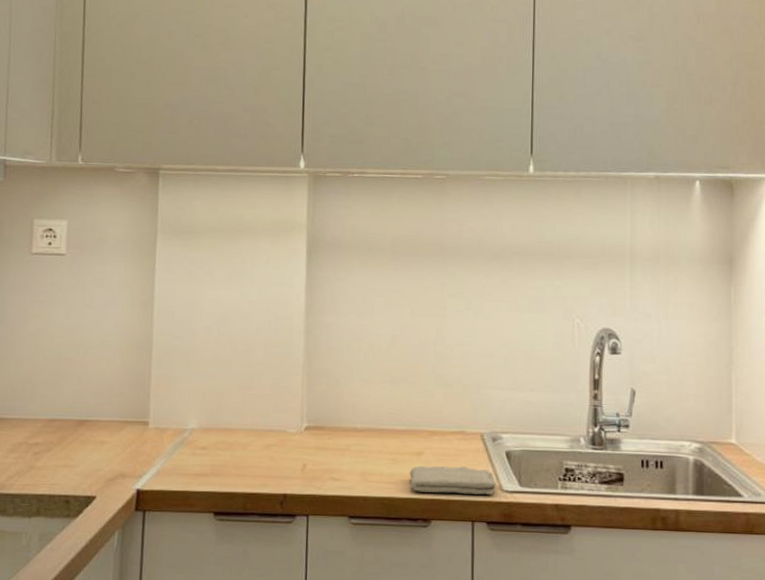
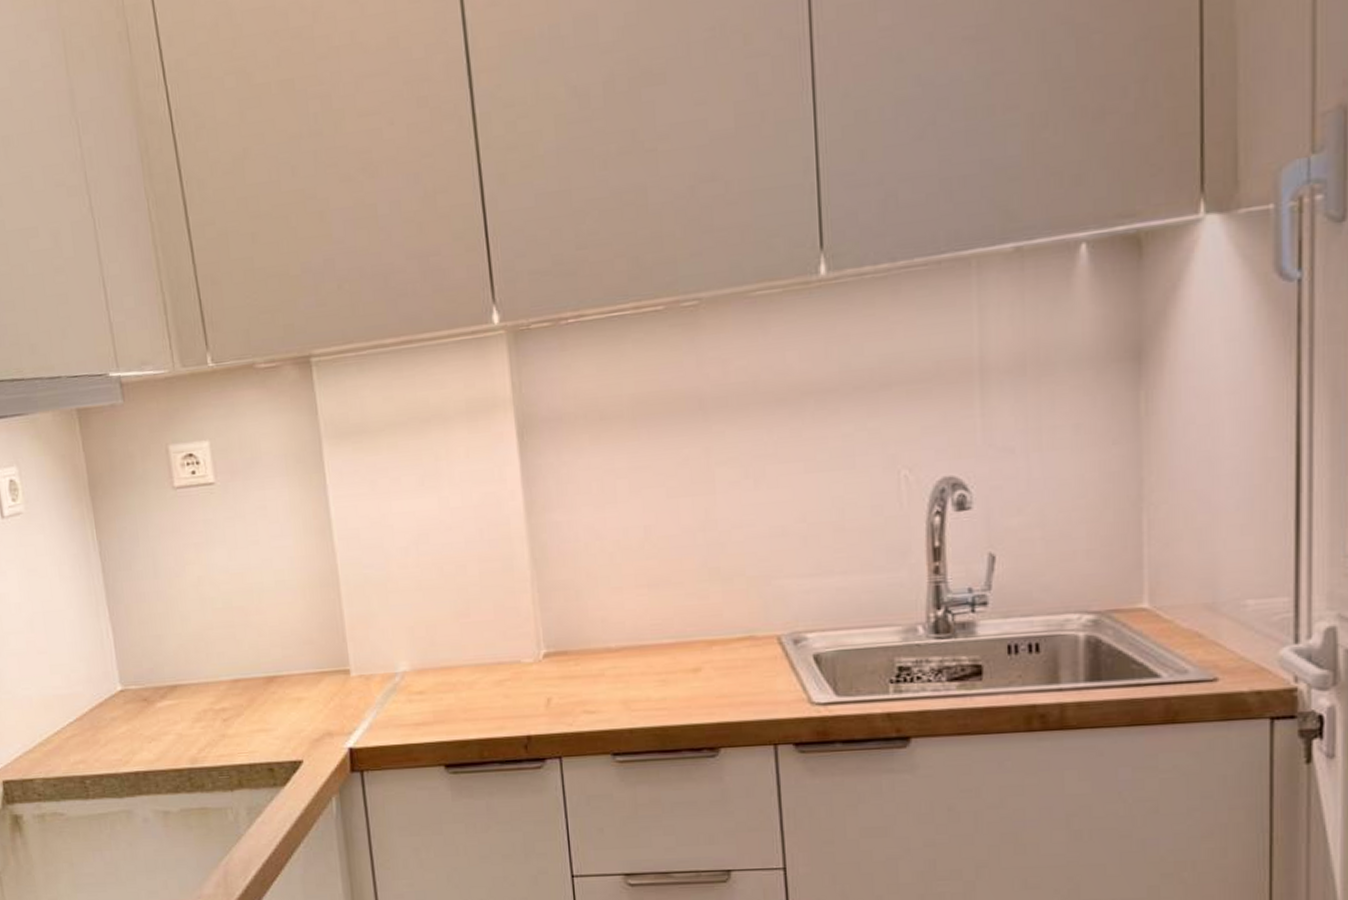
washcloth: present [410,466,497,495] -> none [686,679,804,716]

